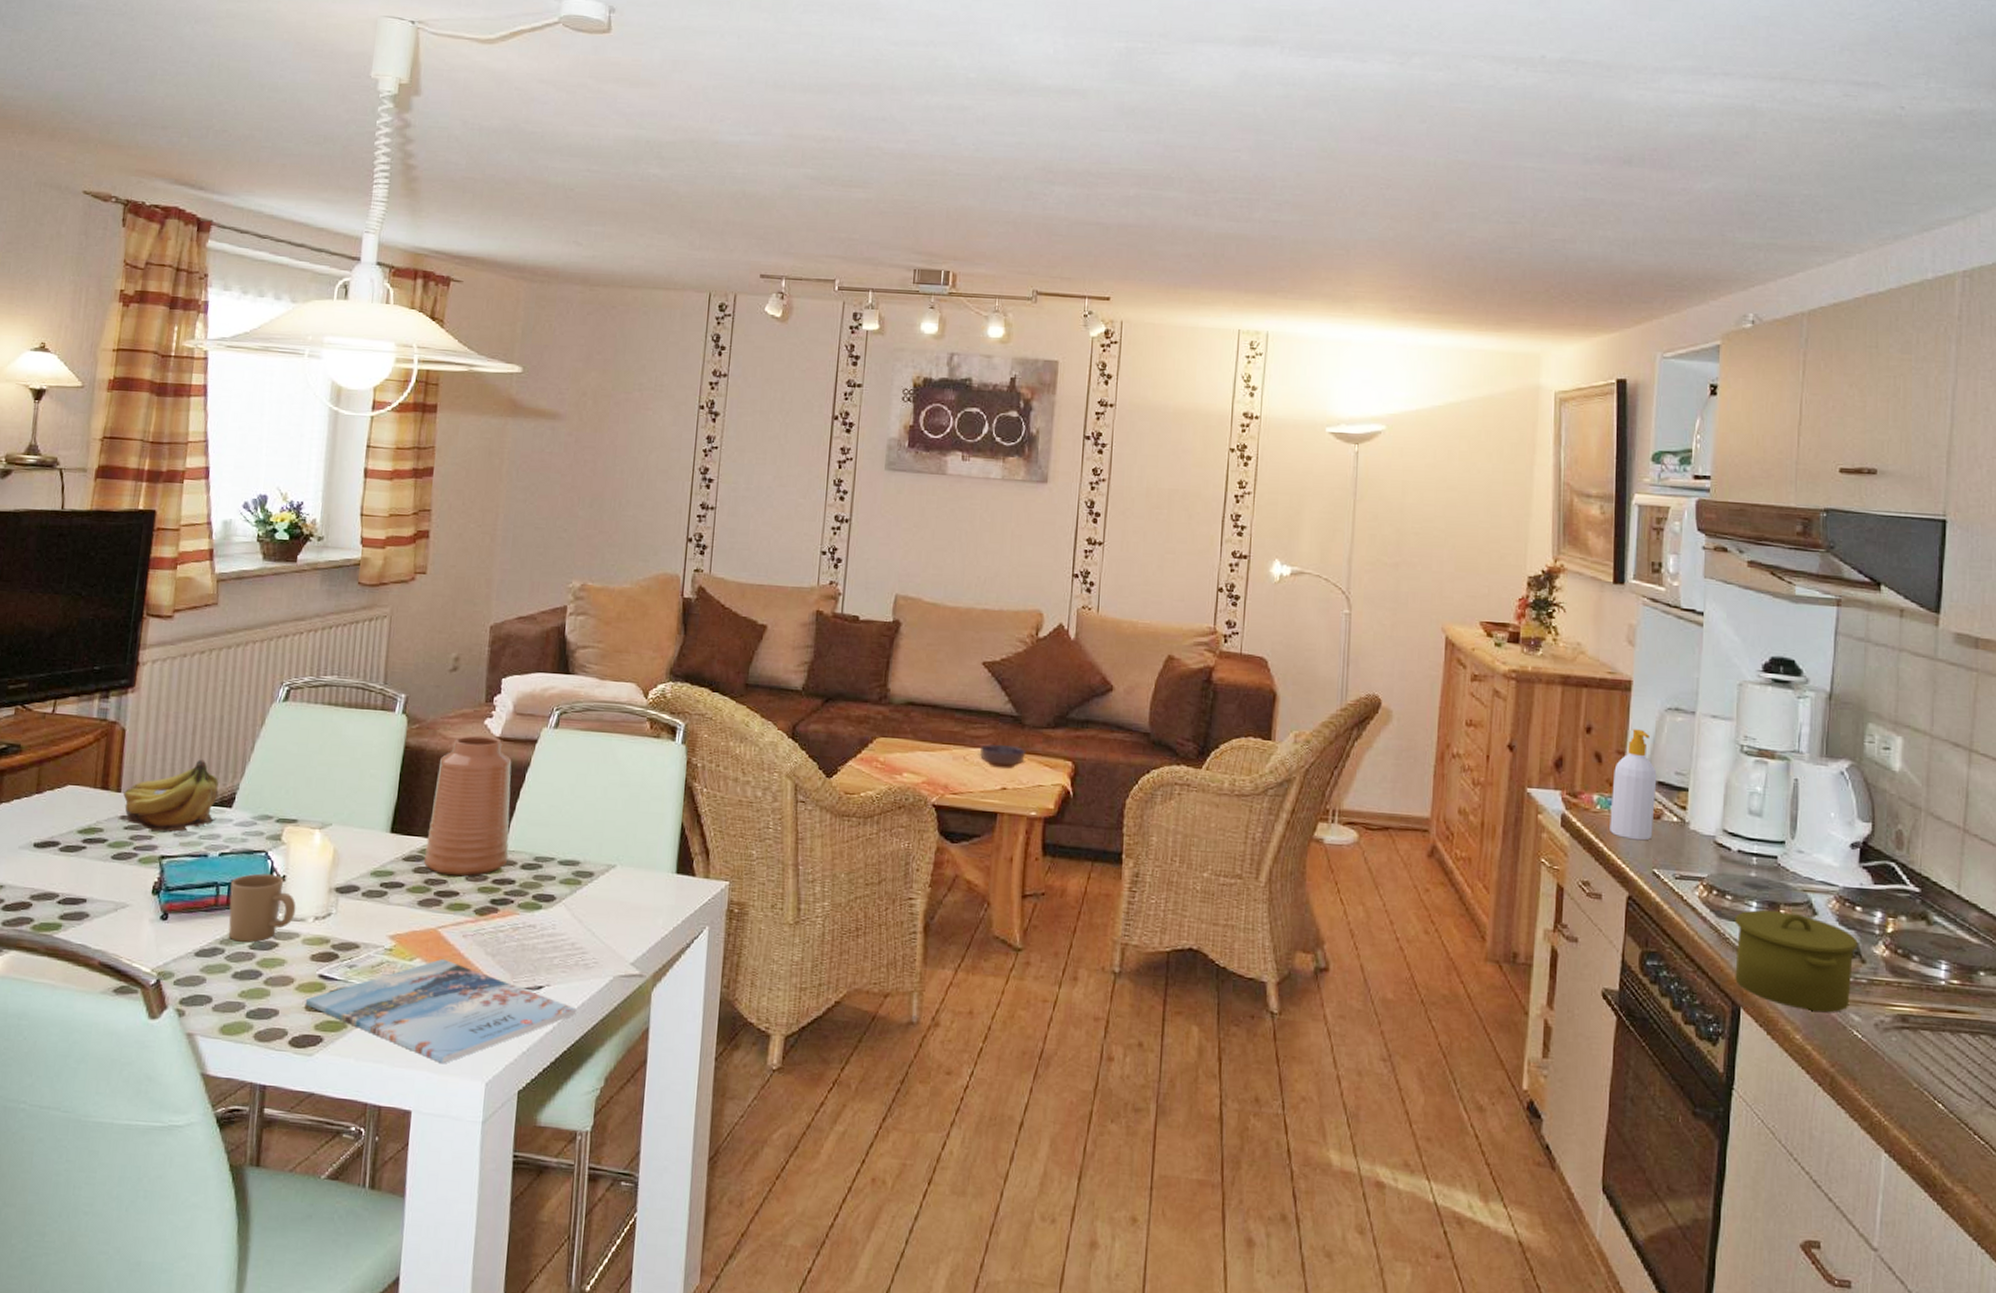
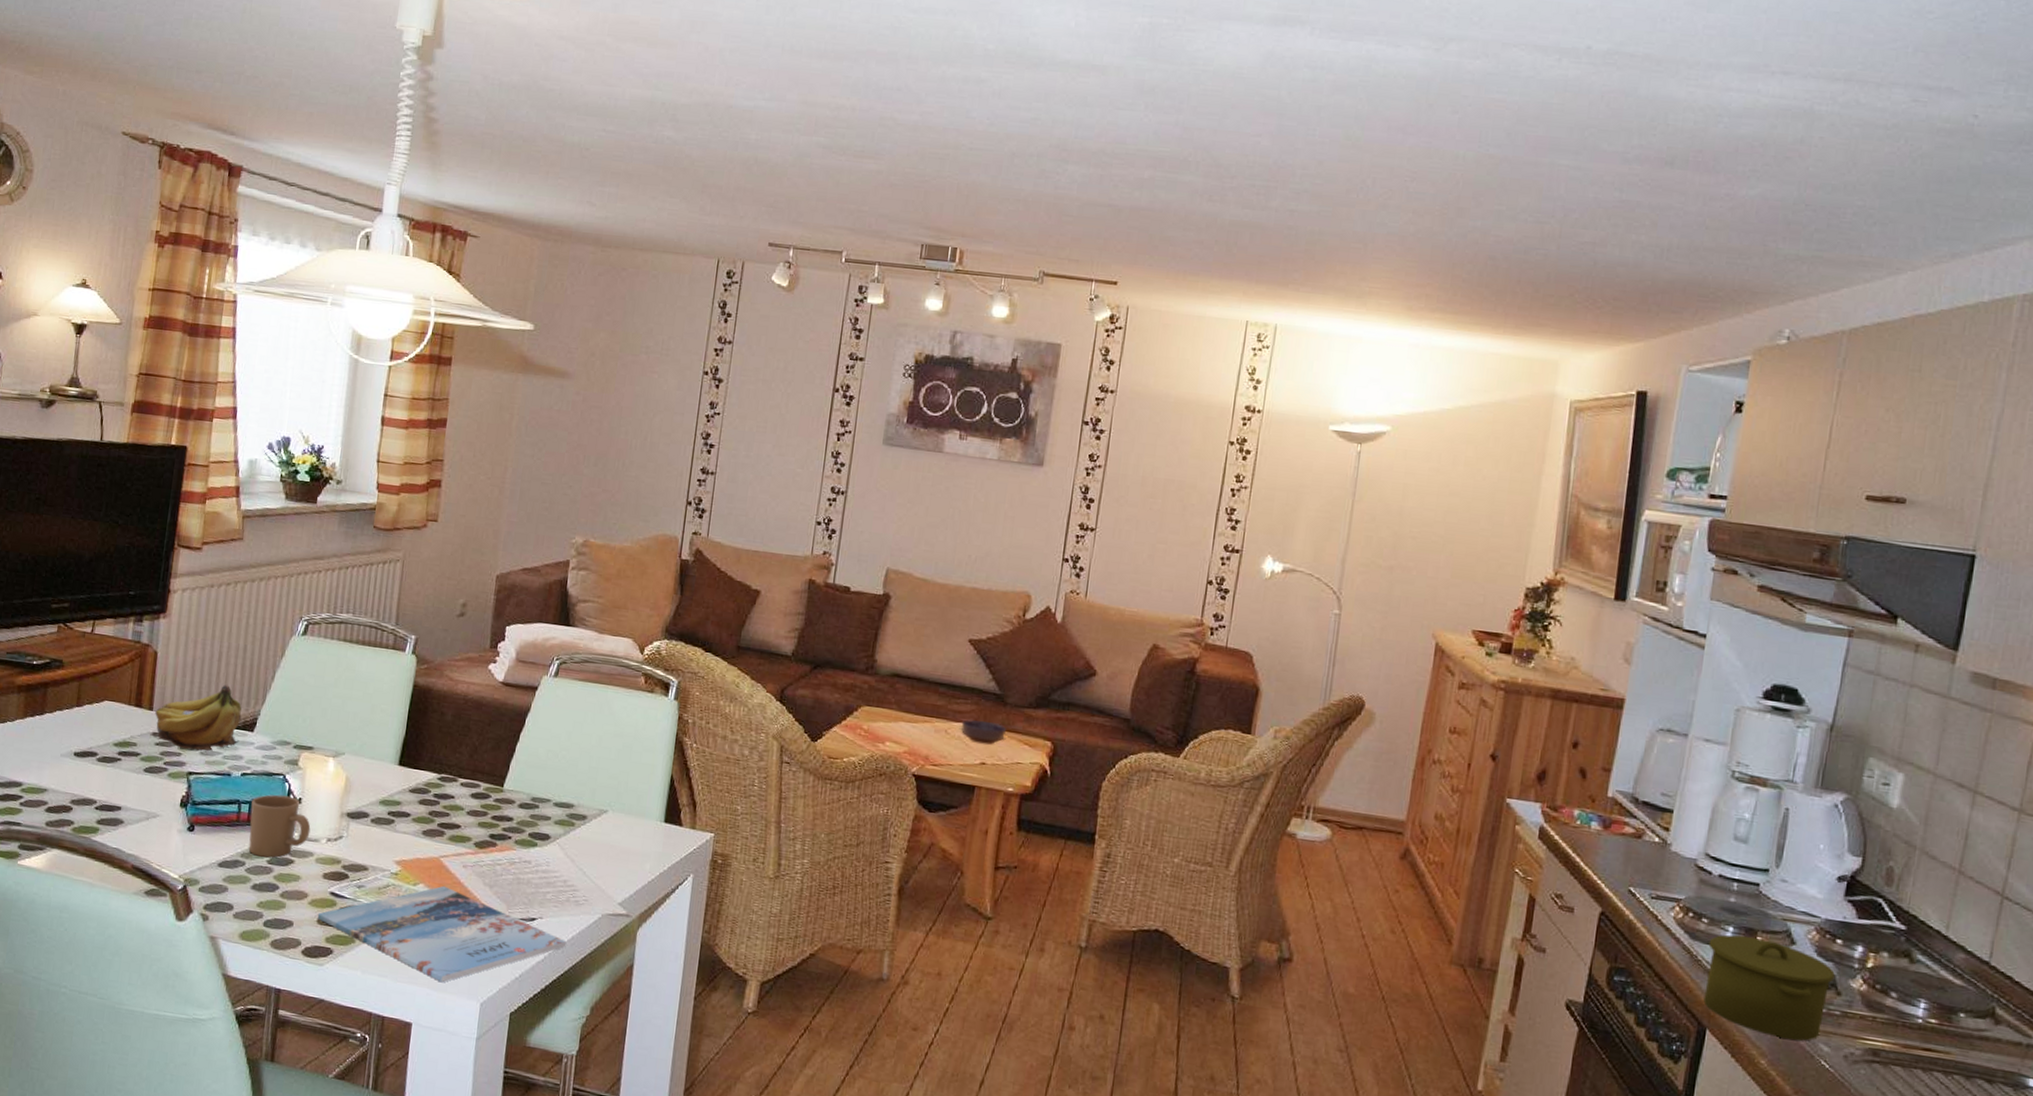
vase: present [423,735,512,877] -> none [428,679,513,812]
soap bottle: present [1610,729,1657,841] -> none [1588,747,1642,859]

